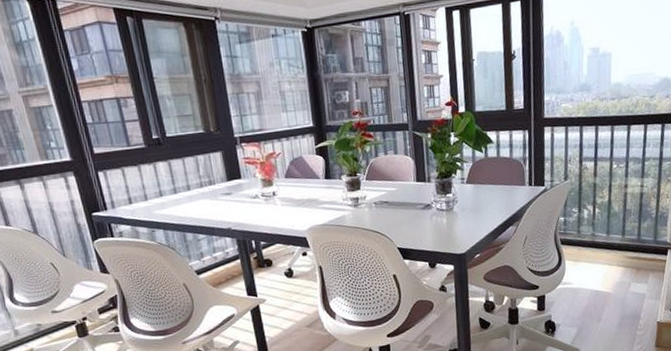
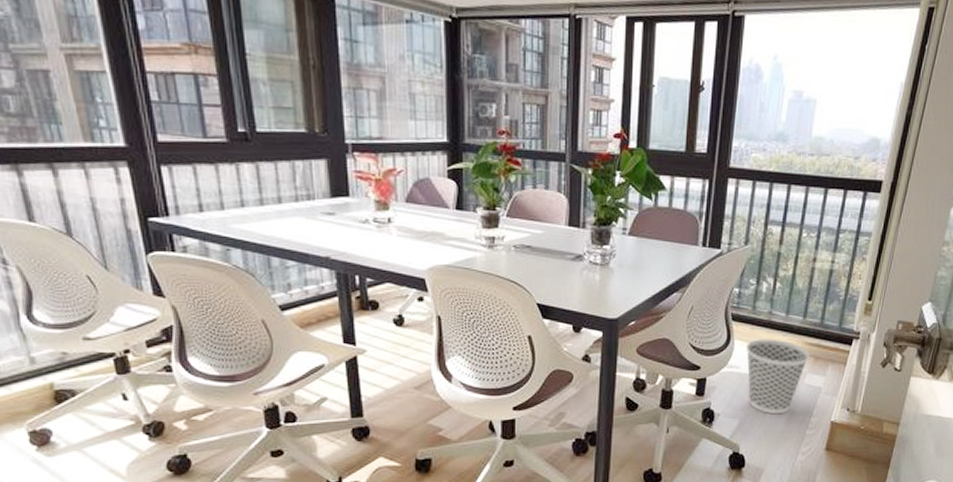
wastebasket: none [575,256,632,321] -> present [745,339,810,415]

